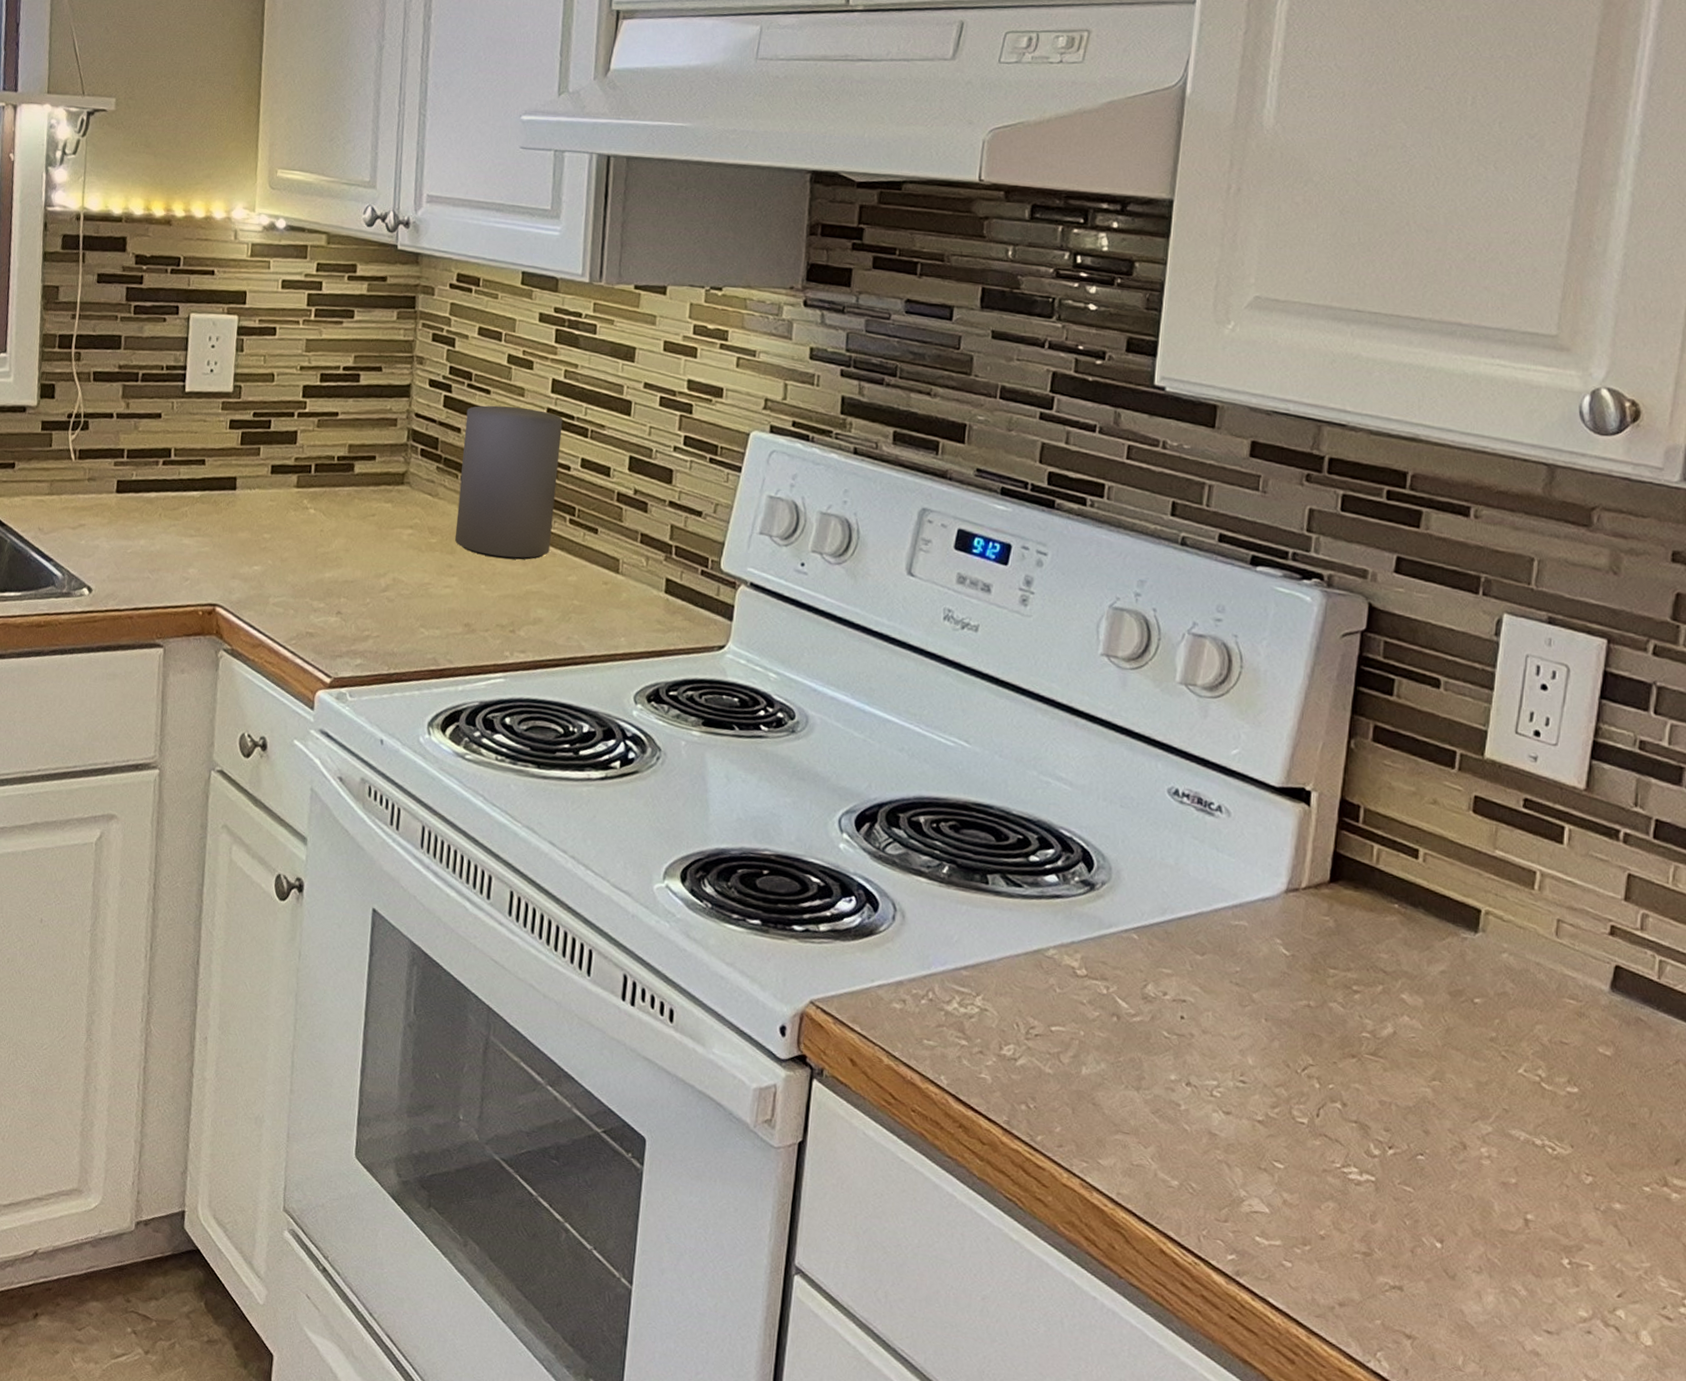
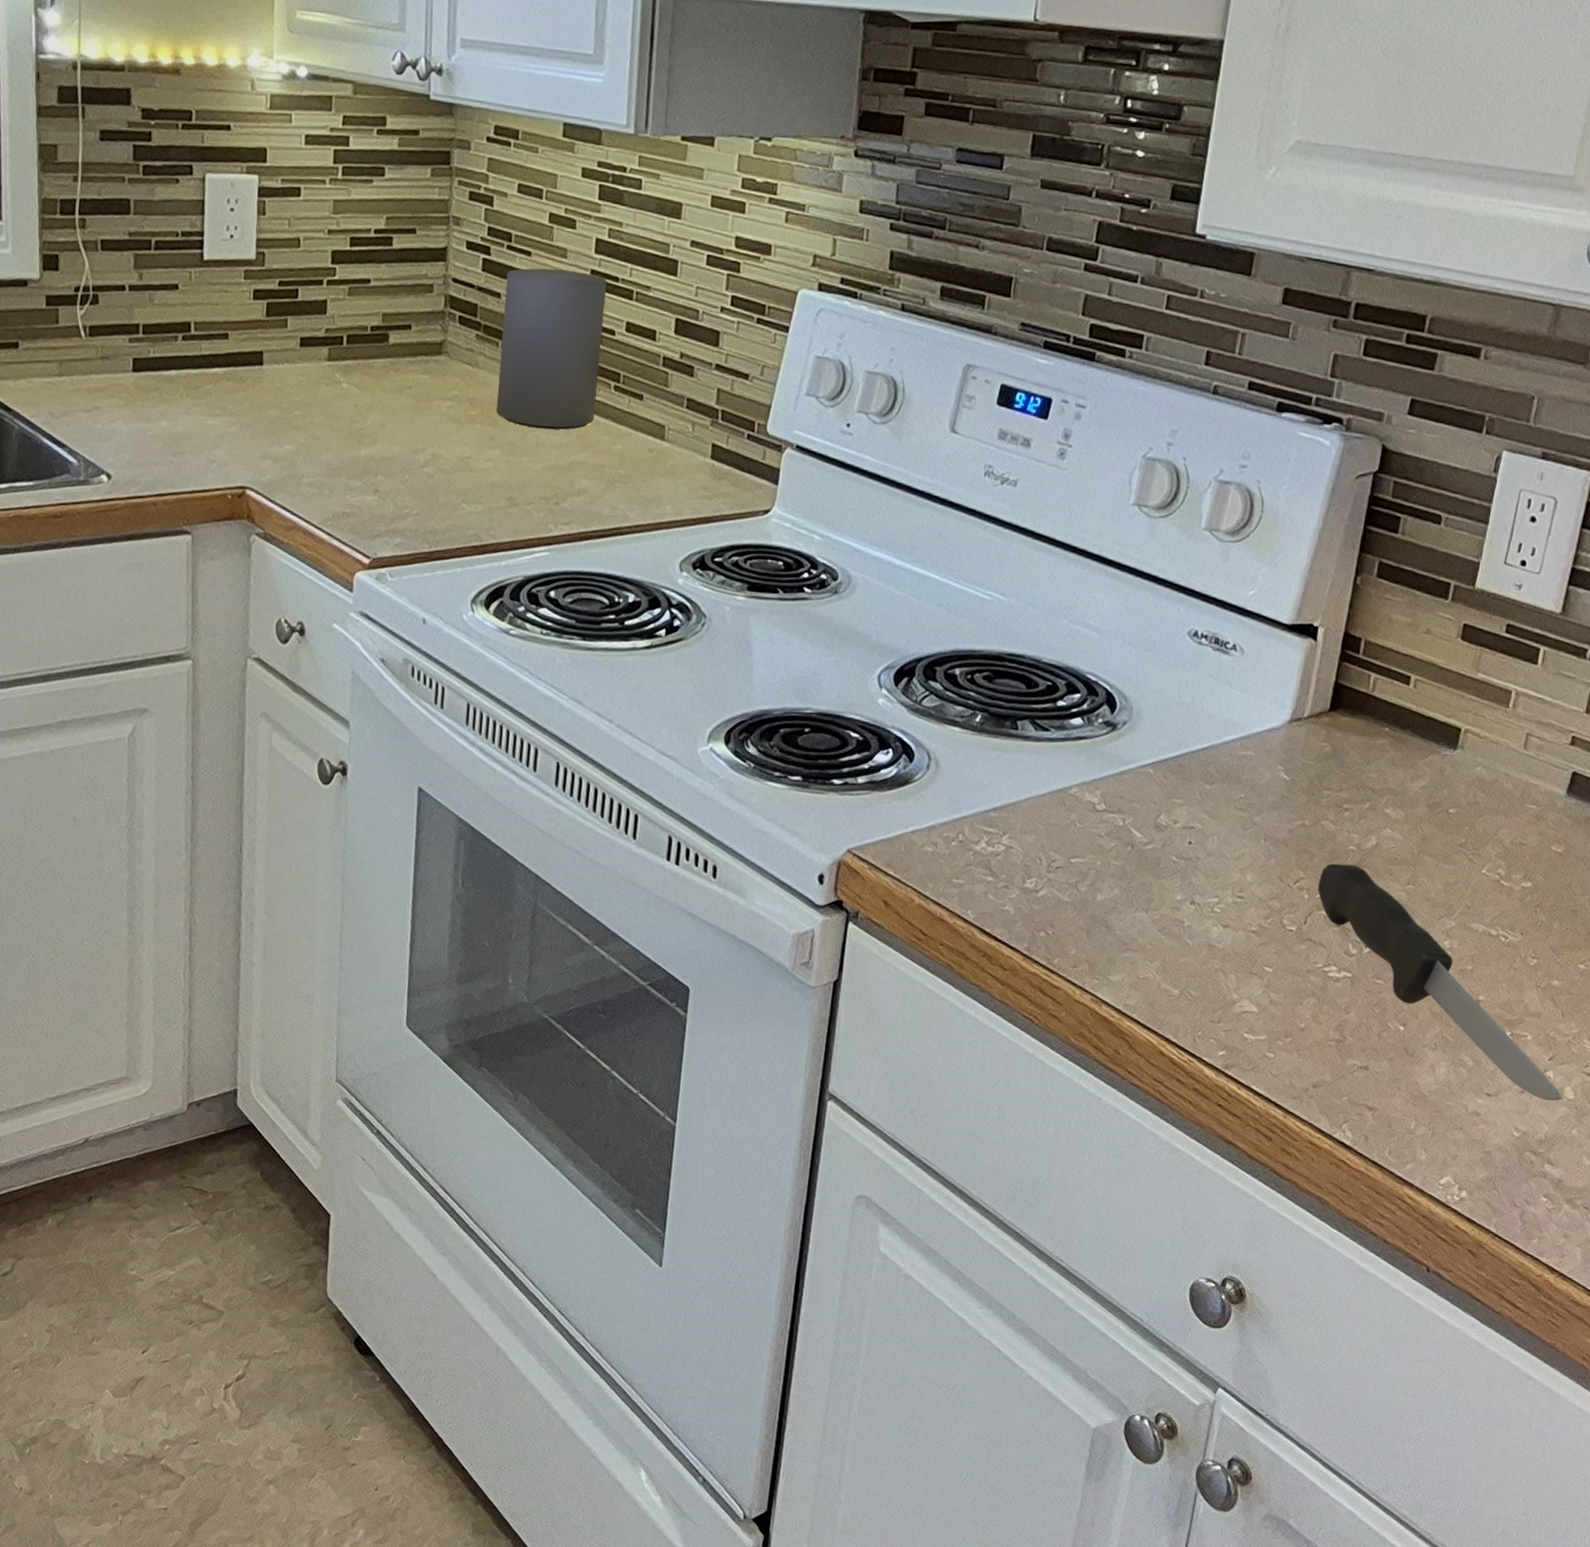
kitchen knife: none [1330,1050,1641,1347] -> present [1317,863,1565,1101]

